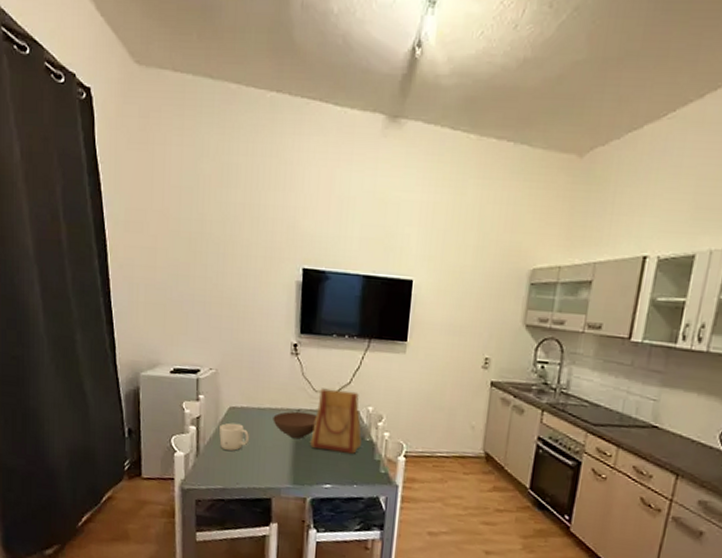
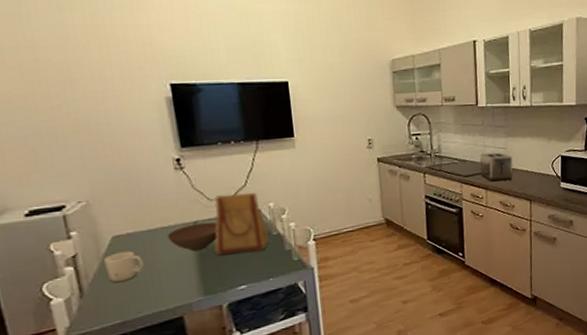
toaster: none [614,401,664,443] -> present [479,152,513,182]

